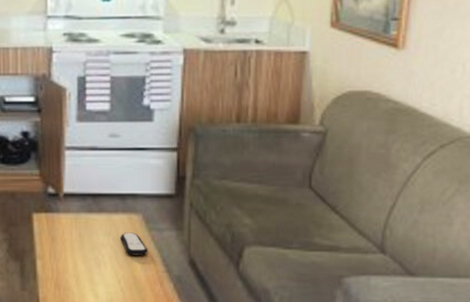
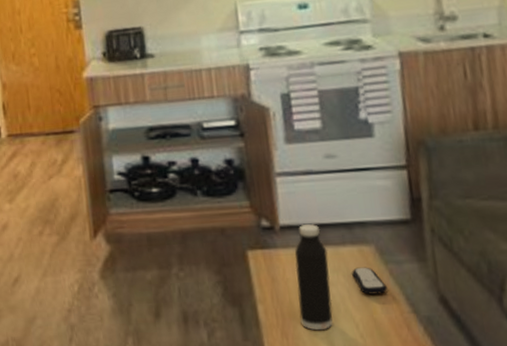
water bottle: none [72,193,102,284] -> present [294,223,333,331]

